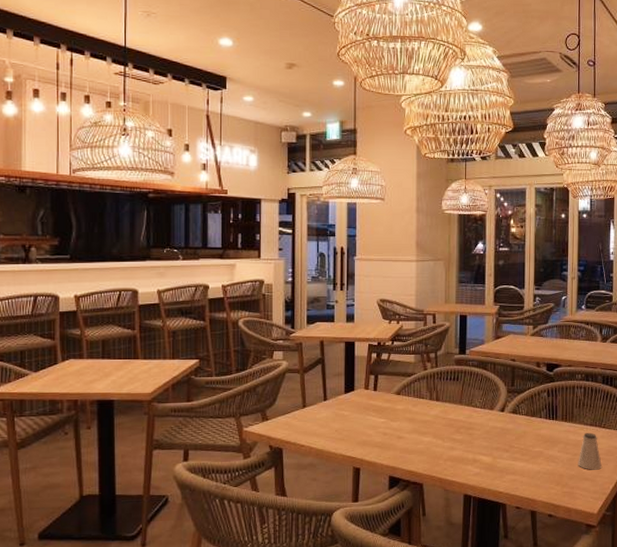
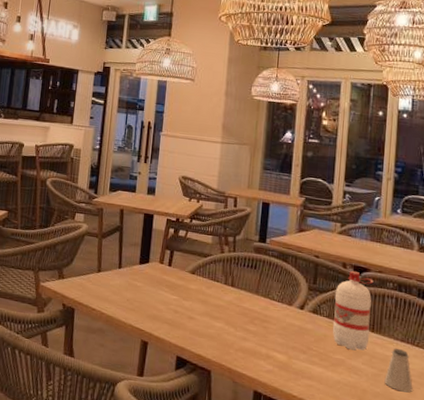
water bottle: none [530,368,565,441] -> present [332,270,374,351]

